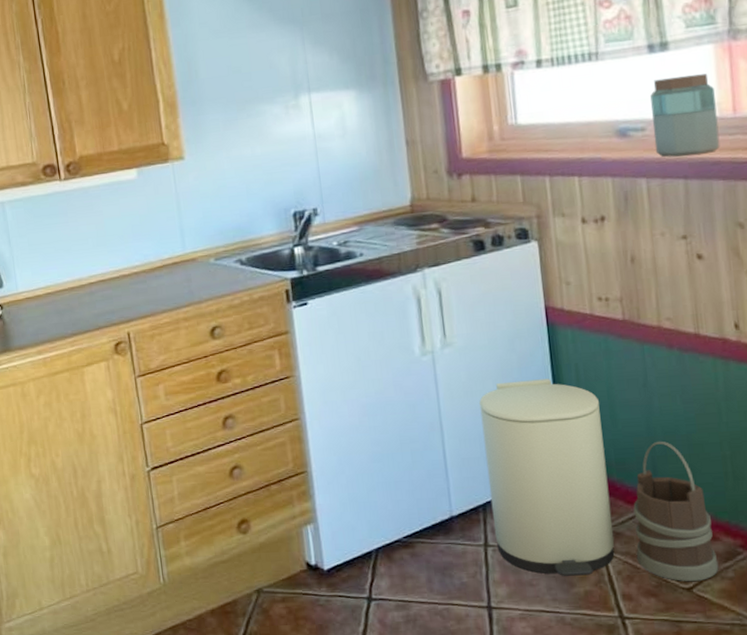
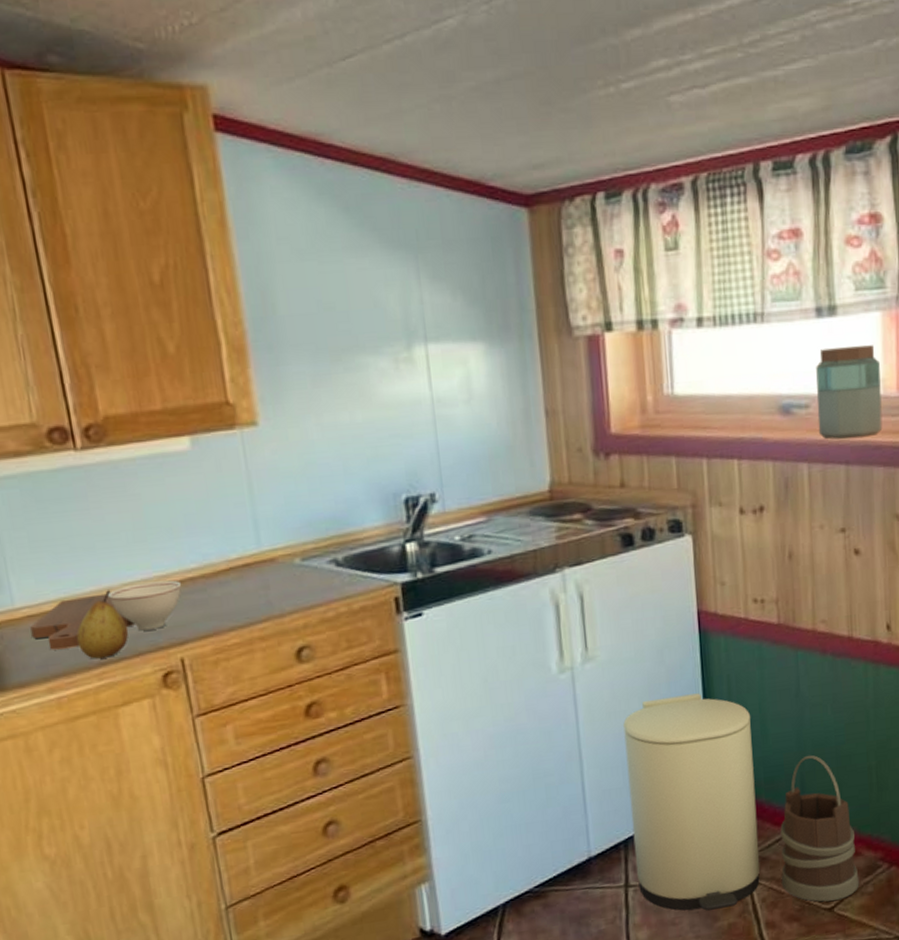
cutting board: none [28,283,96,323] -> present [30,593,134,650]
fruit: none [57,280,92,331] -> present [76,590,129,659]
bowl: none [79,274,129,311] -> present [108,580,182,631]

